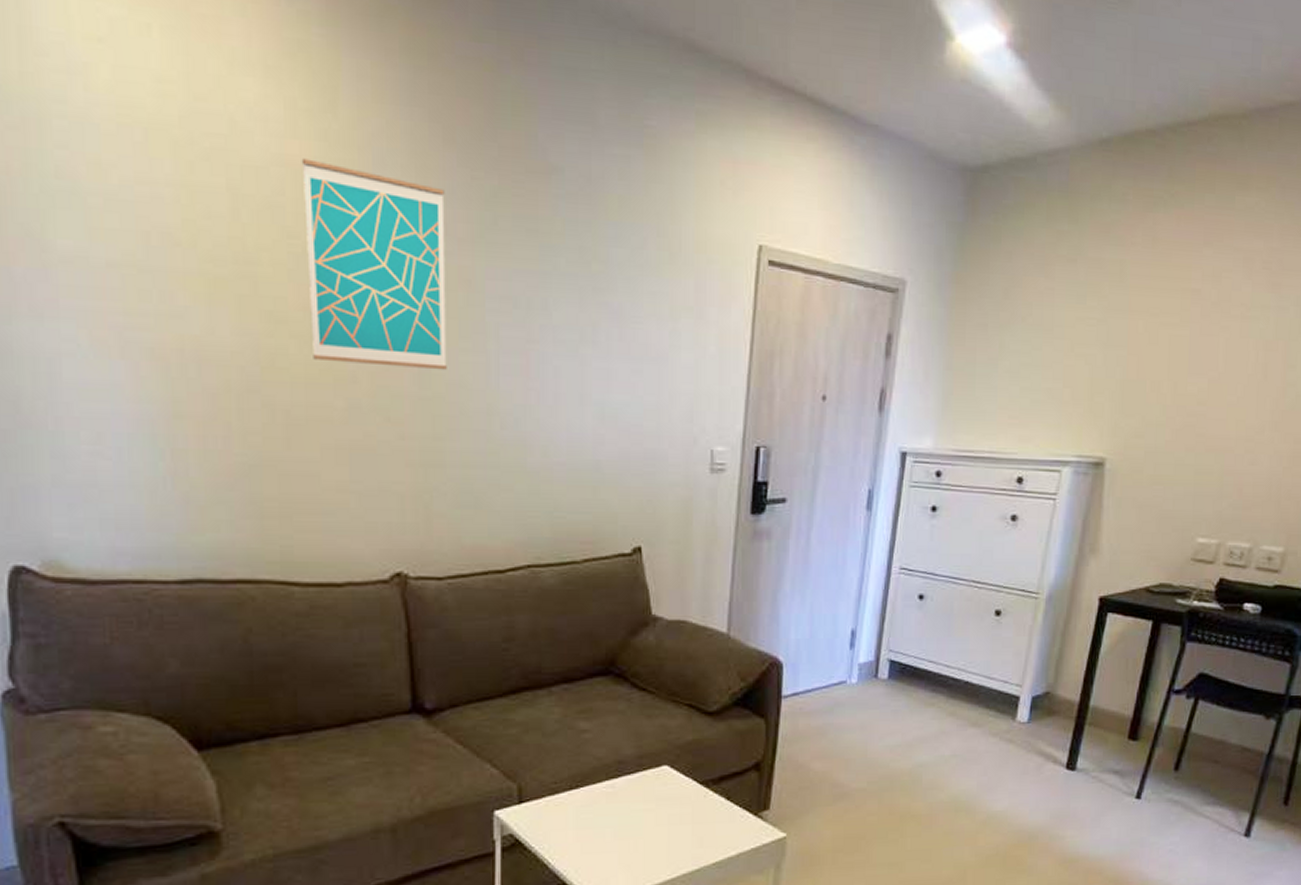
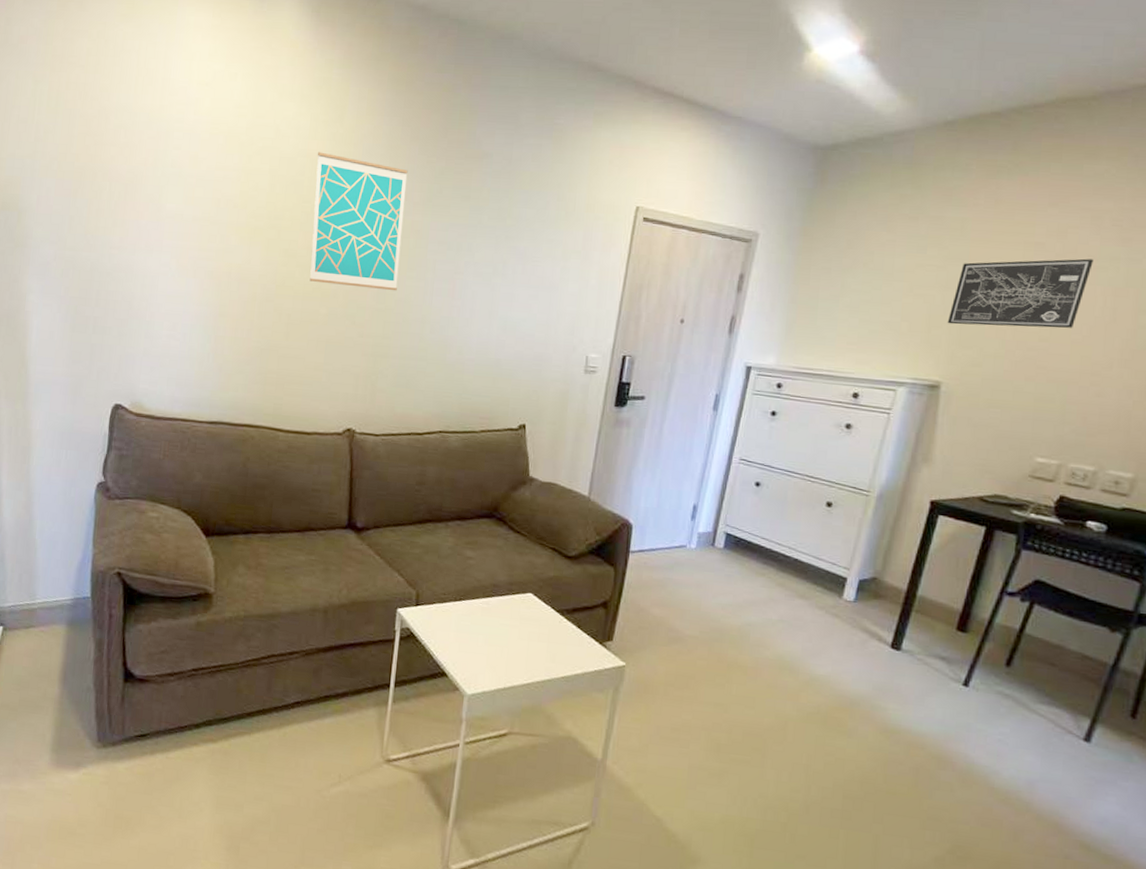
wall art: none [1109,307,1246,389] -> present [947,258,1093,328]

